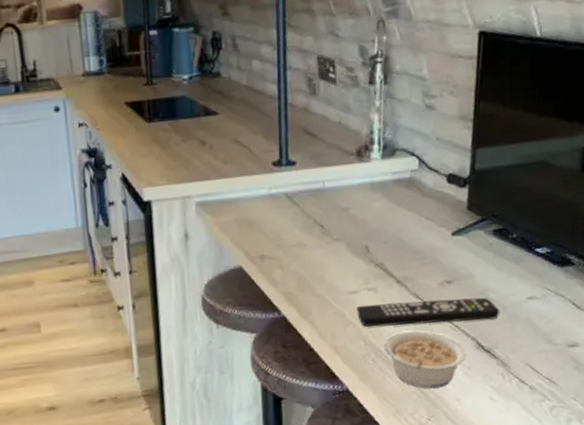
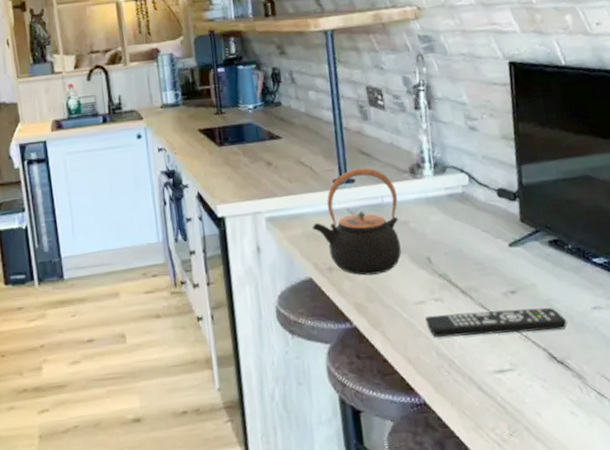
teapot: none [246,149,341,264] -> present [312,167,402,276]
legume: present [384,330,467,389] -> none [456,341,541,402]

